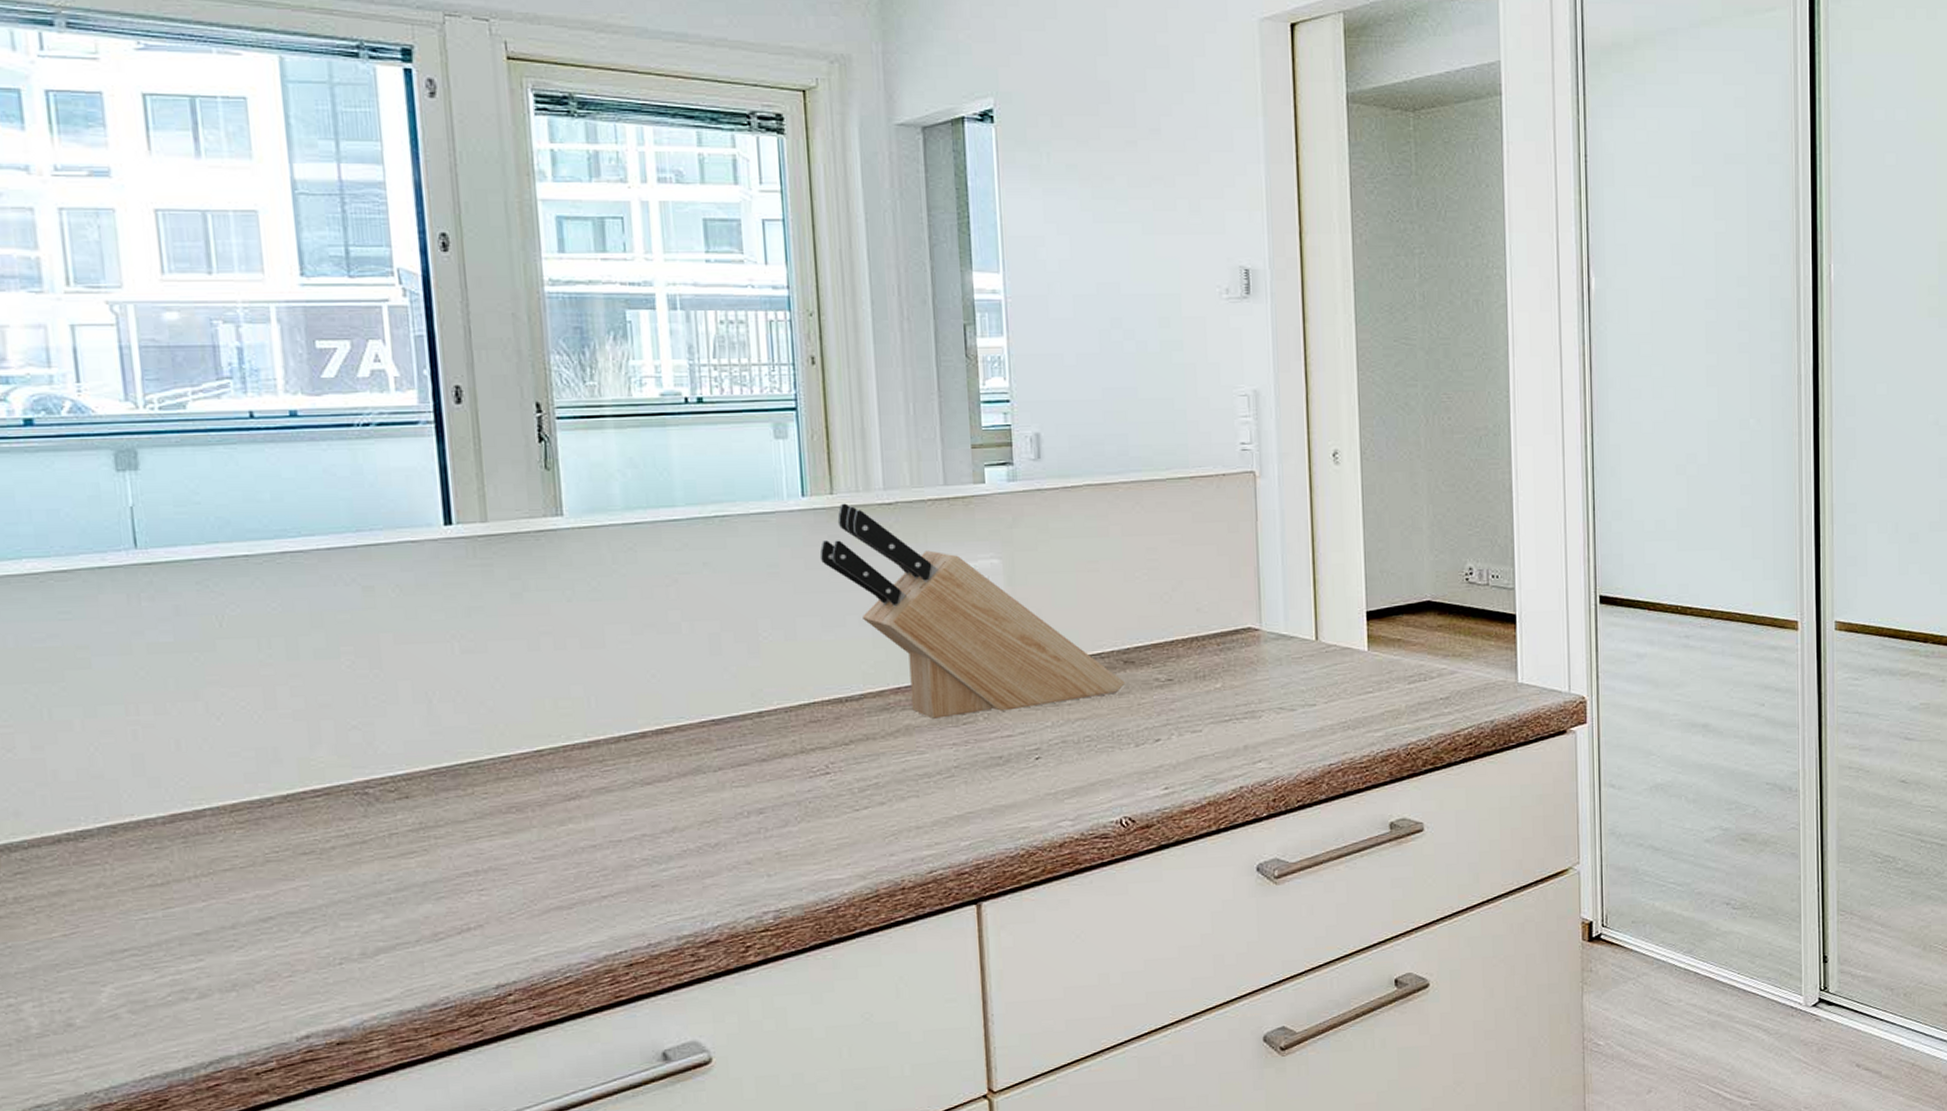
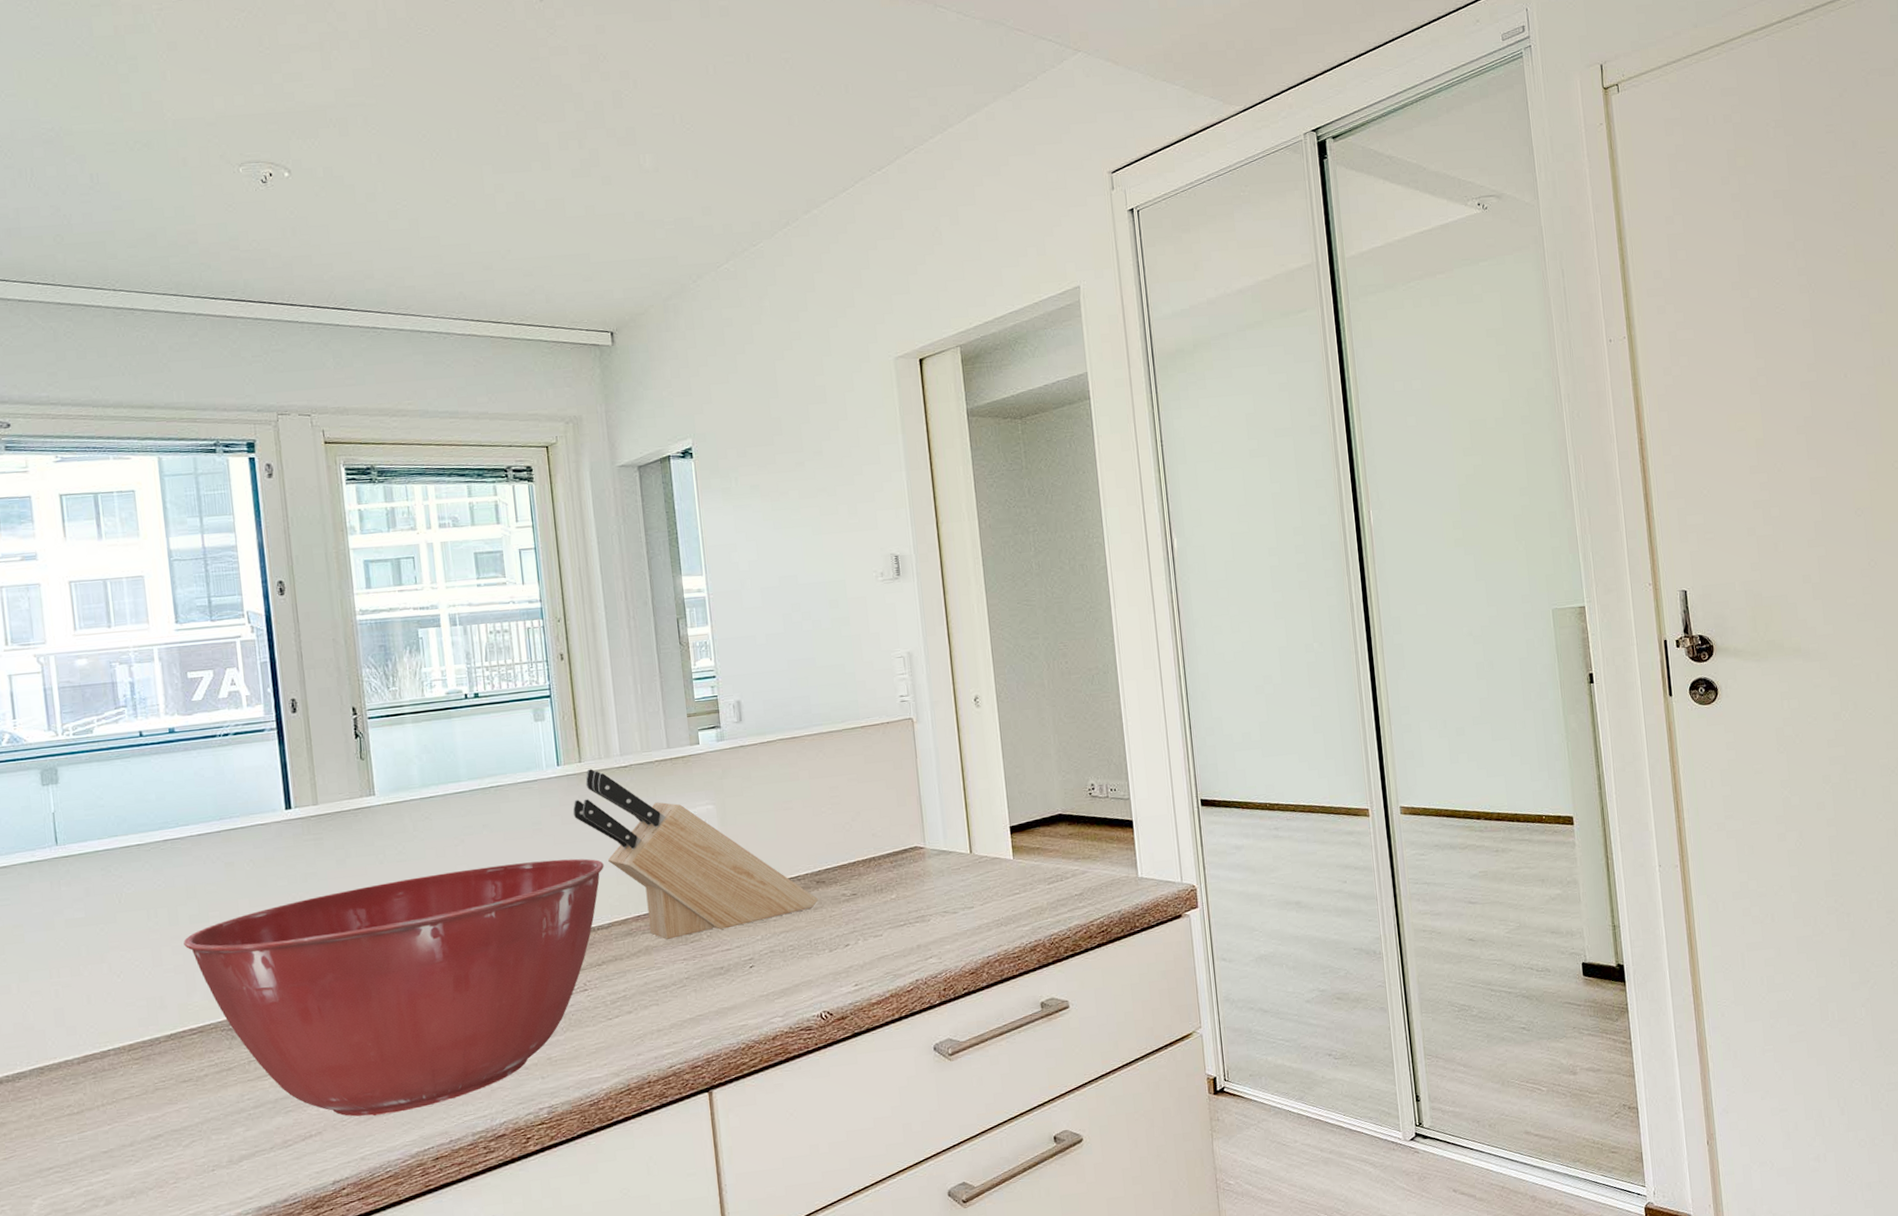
mixing bowl: none [306,612,857,909] -> present [184,858,604,1117]

